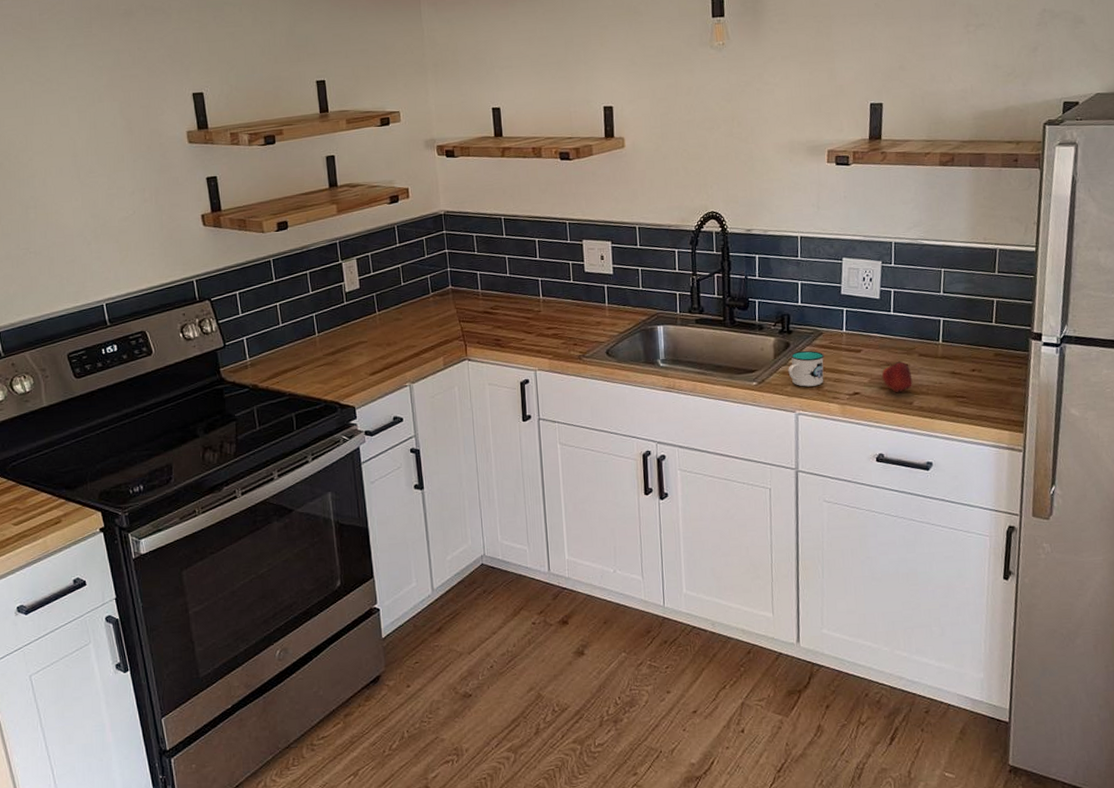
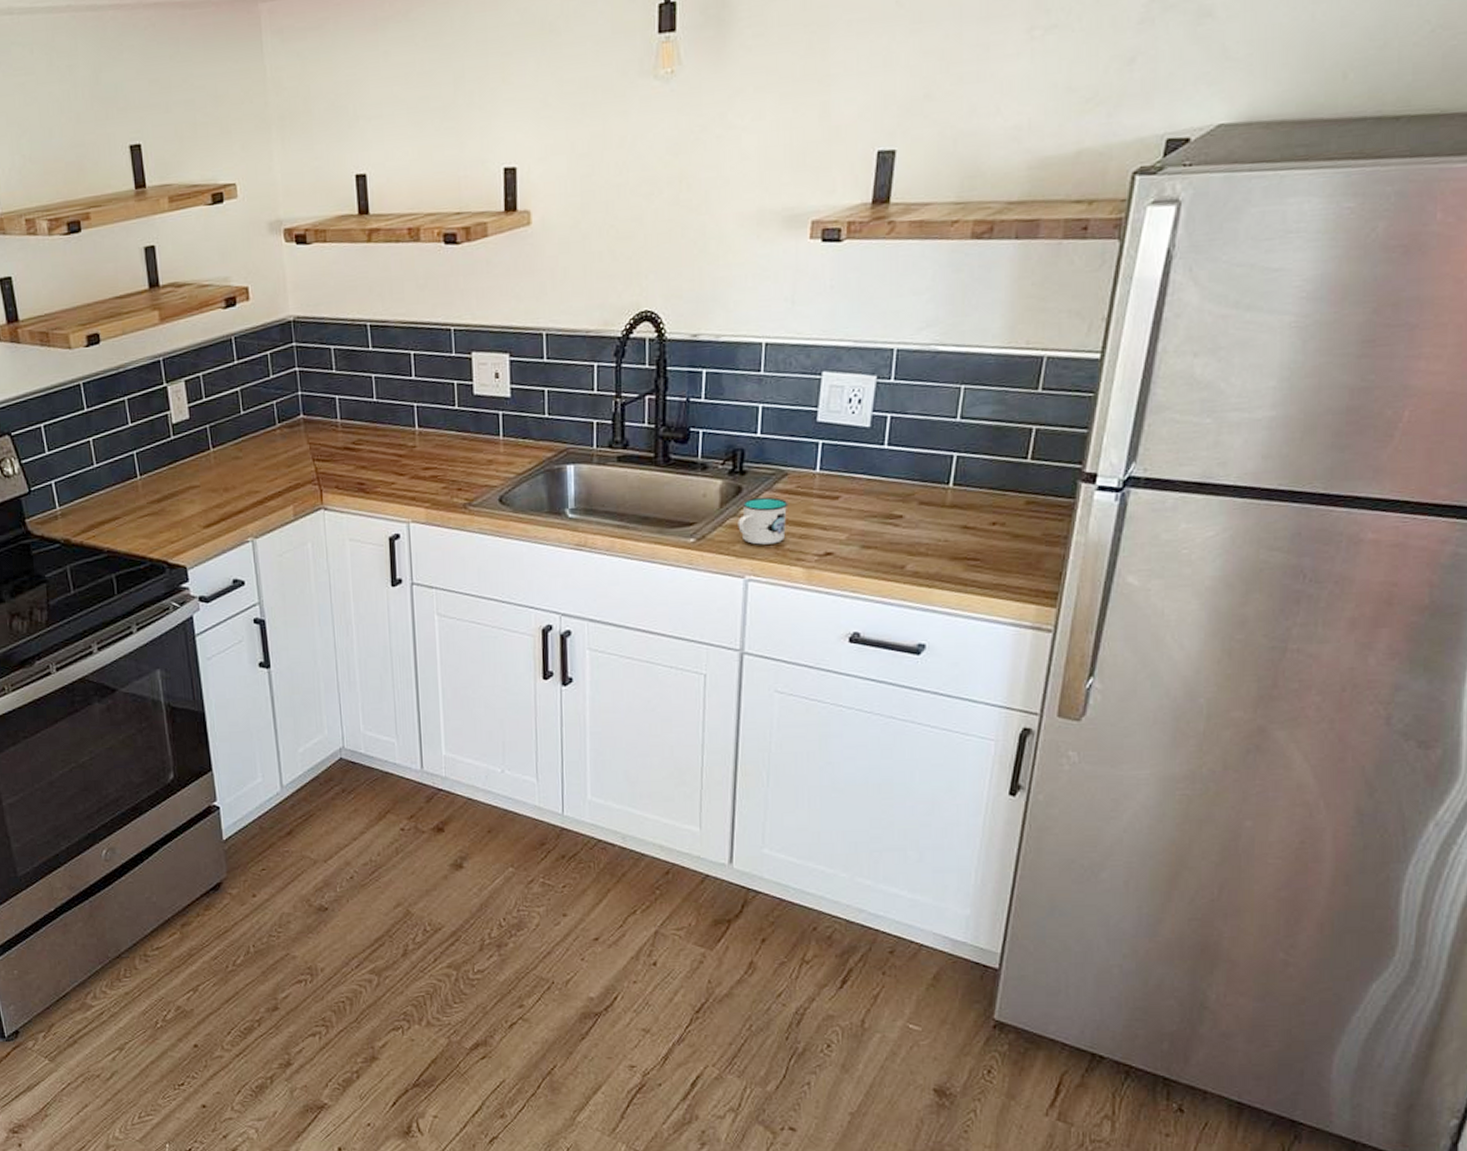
apple: present [881,362,913,393] -> none [864,512,908,554]

